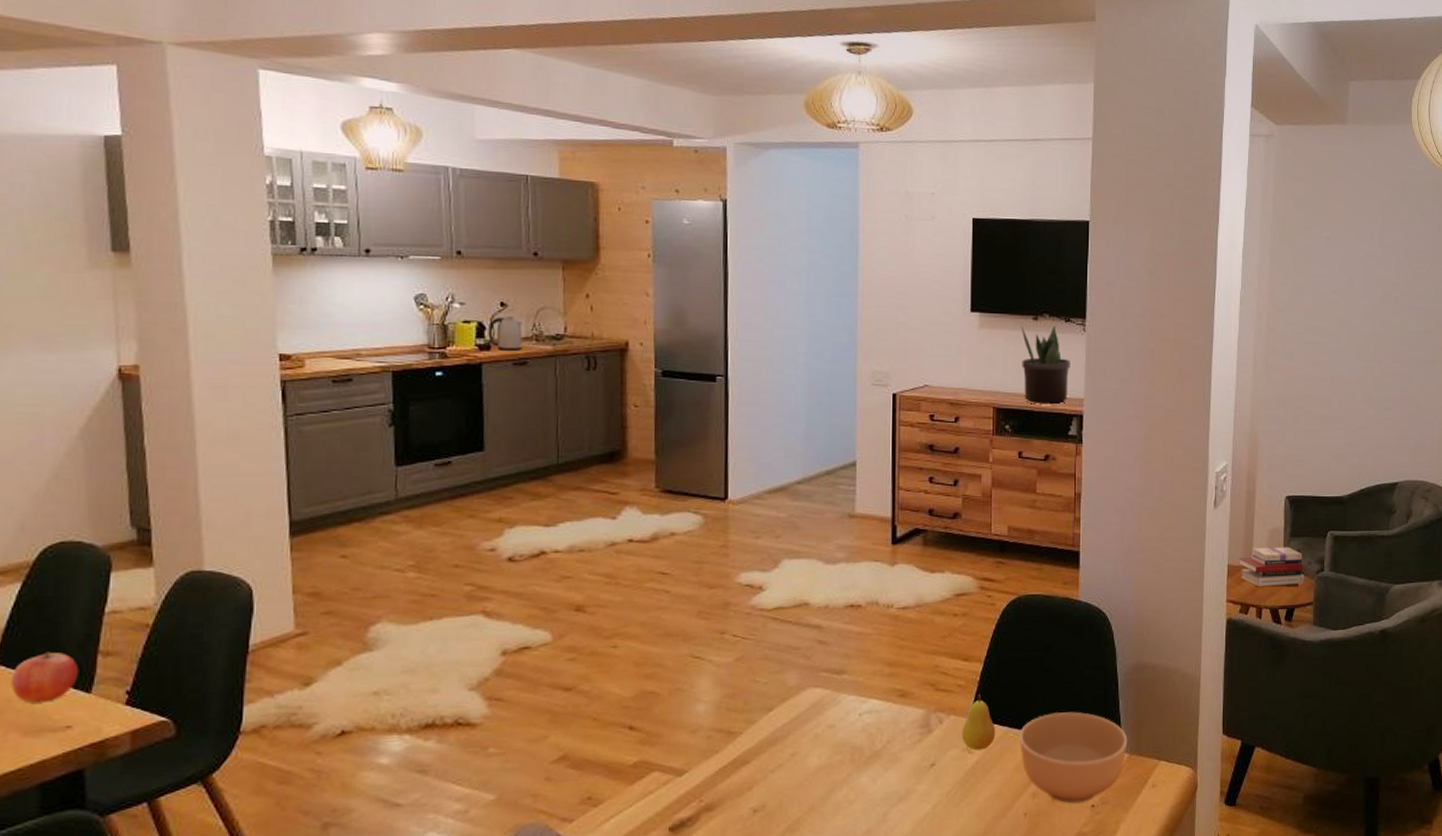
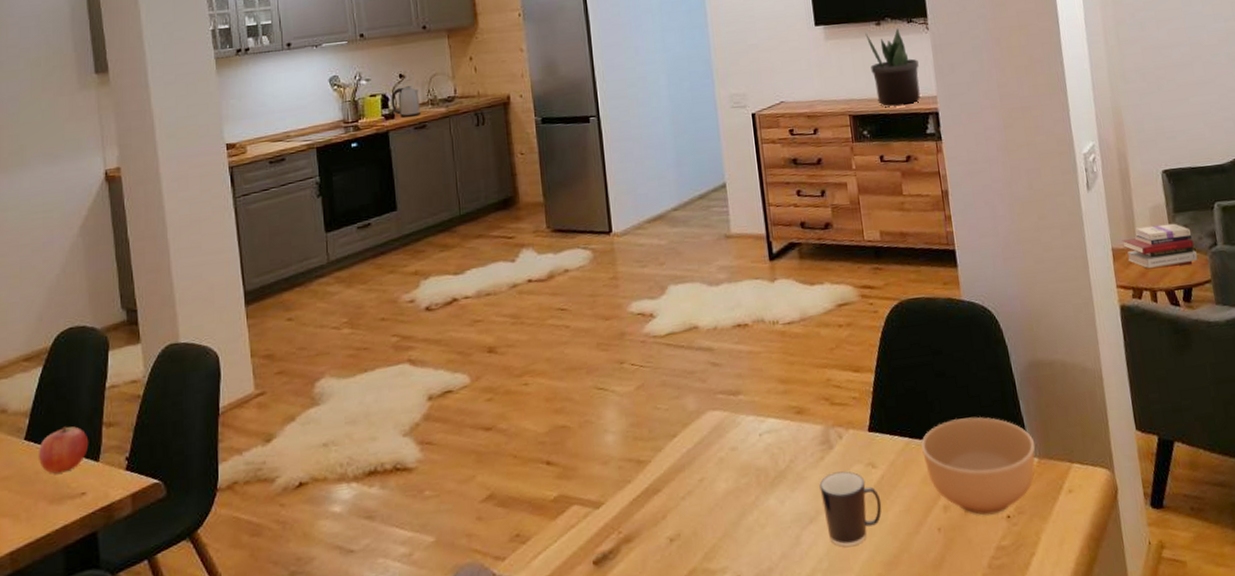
mug: none [913,754,973,827] -> present [819,471,882,547]
fruit: present [961,693,996,751] -> none [862,404,898,465]

